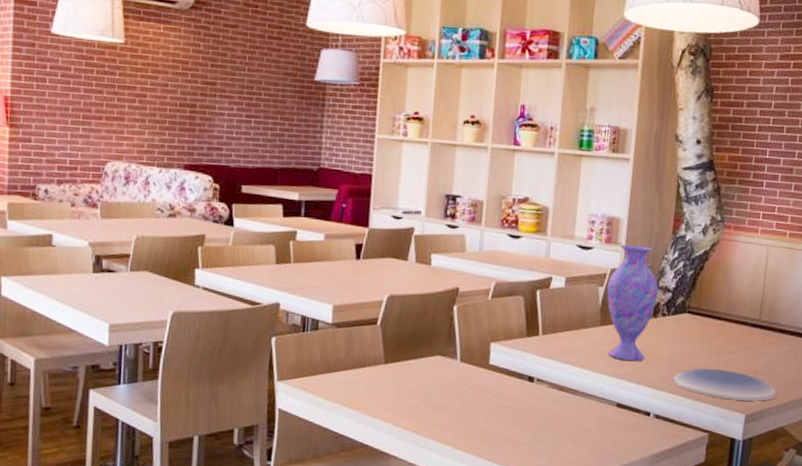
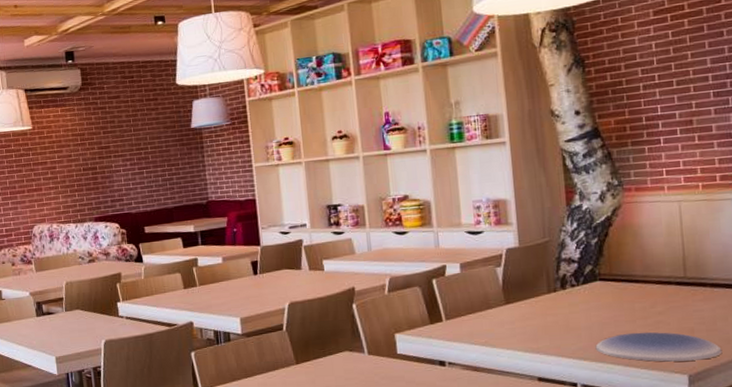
vase: present [607,244,659,362] -> none [505,222,562,336]

